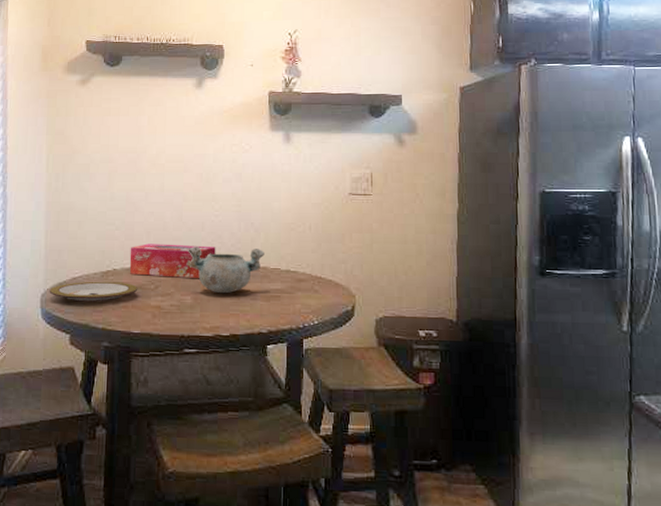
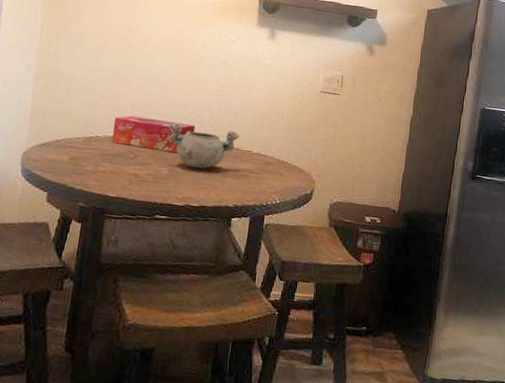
plate: present [49,281,138,302] -> none [31,144,118,165]

